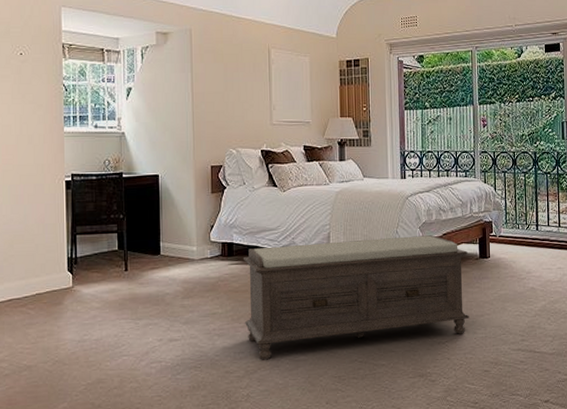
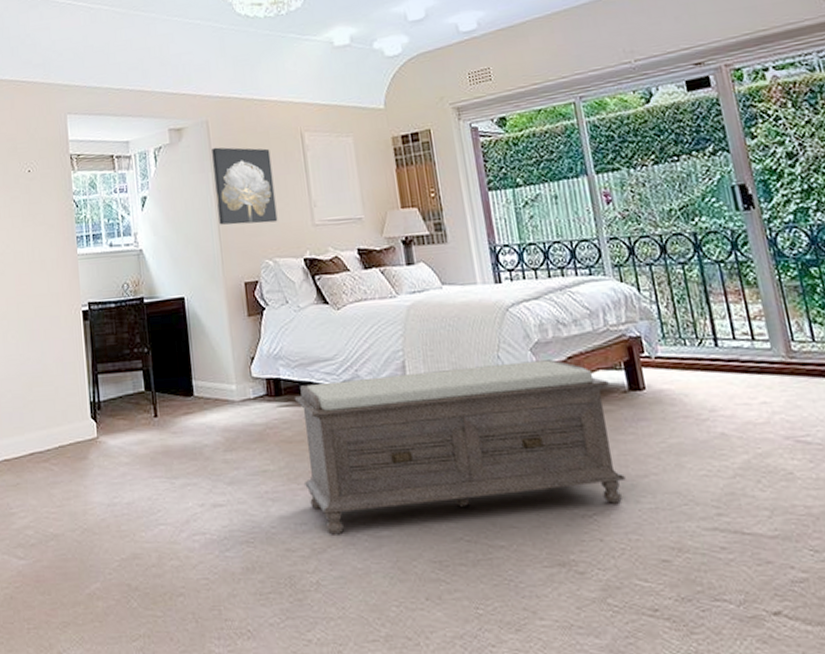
wall art: none [193,52,243,119] -> present [212,147,278,225]

